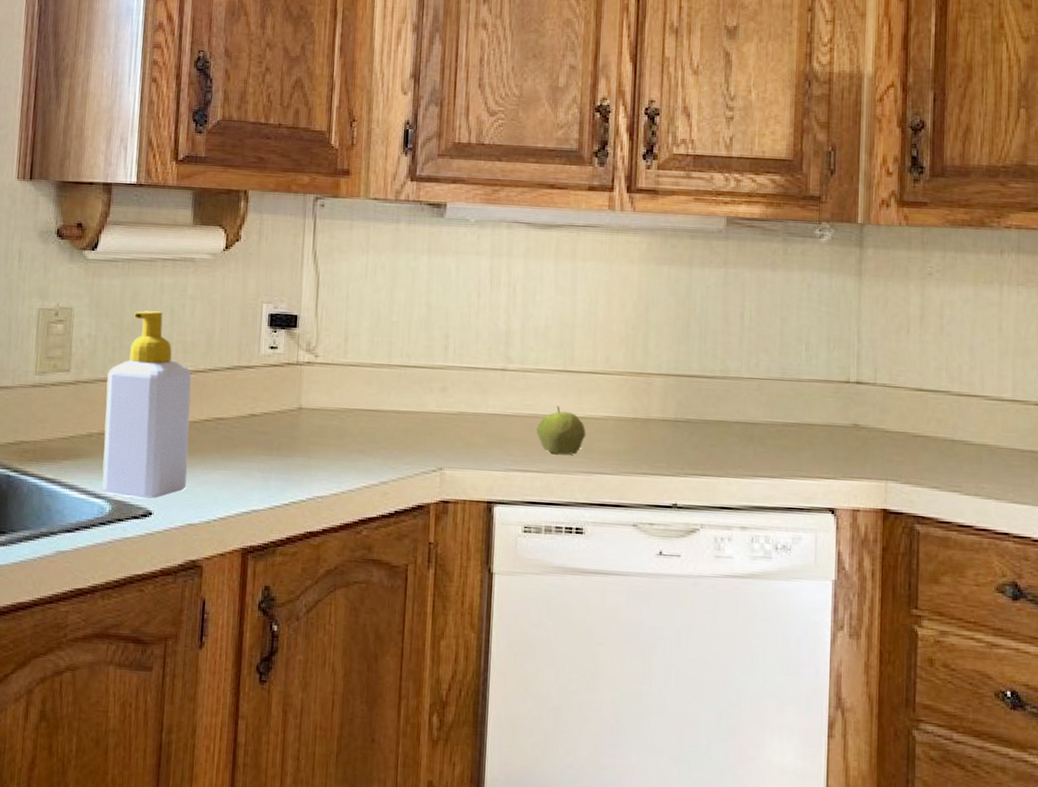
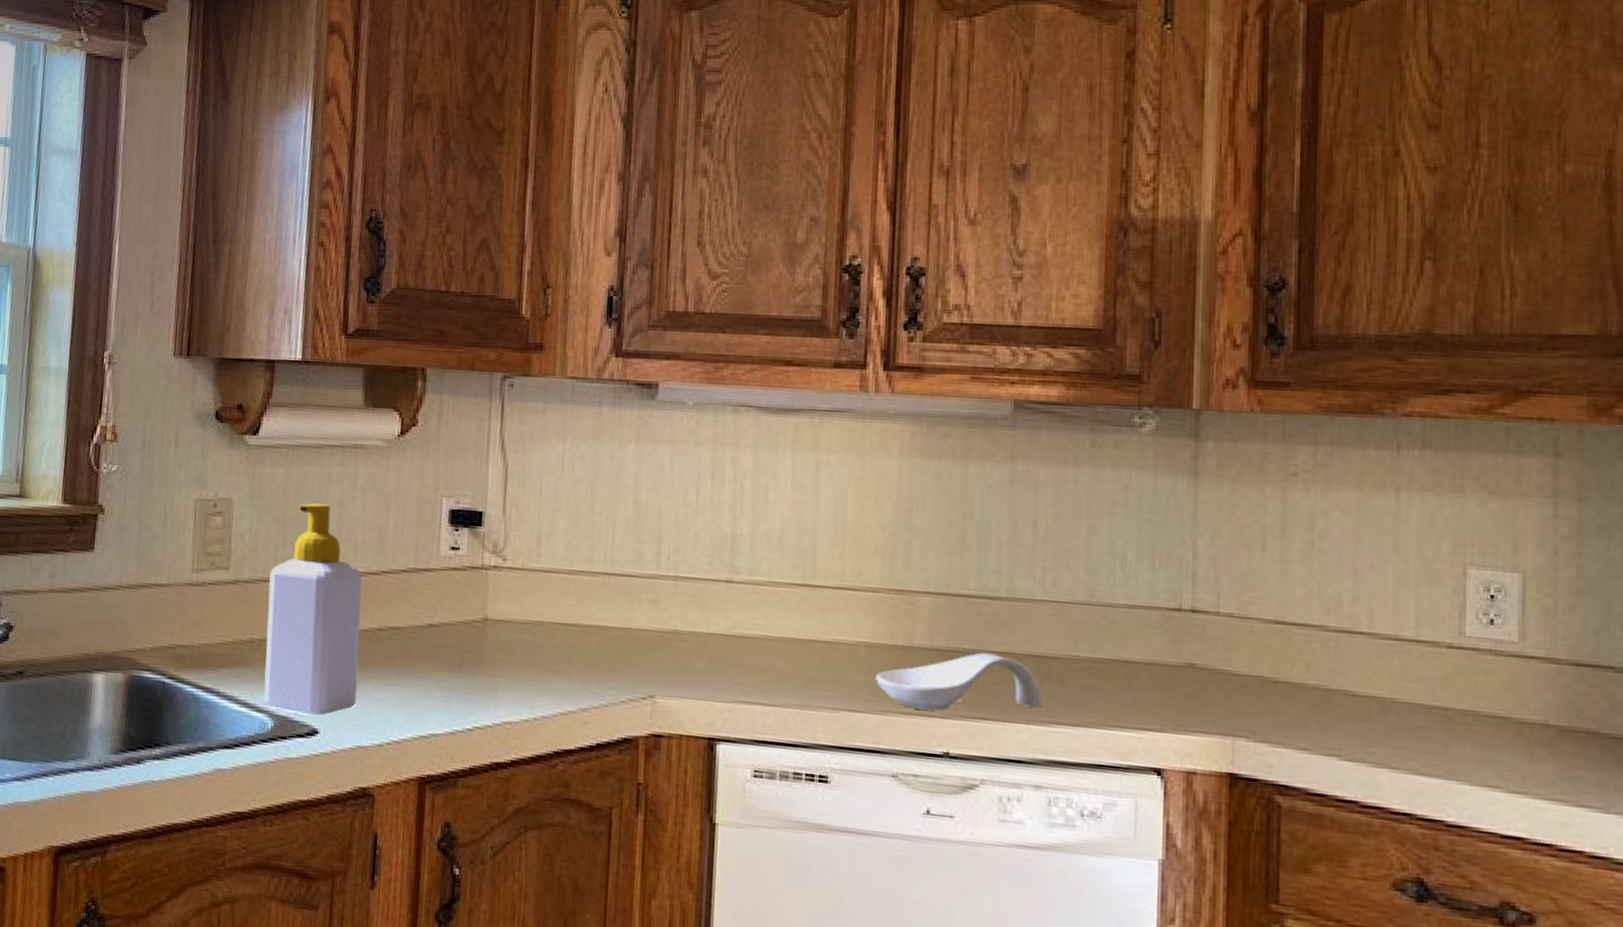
apple: present [536,405,586,455] -> none [769,626,832,687]
spoon rest: none [620,422,748,471] -> present [876,653,1043,711]

